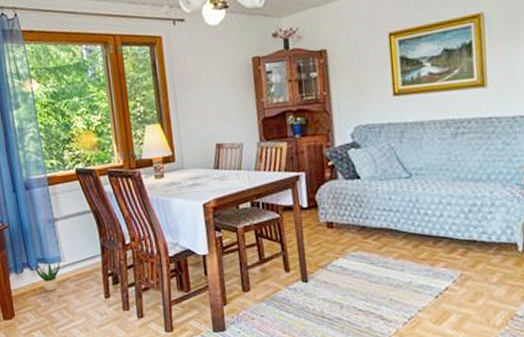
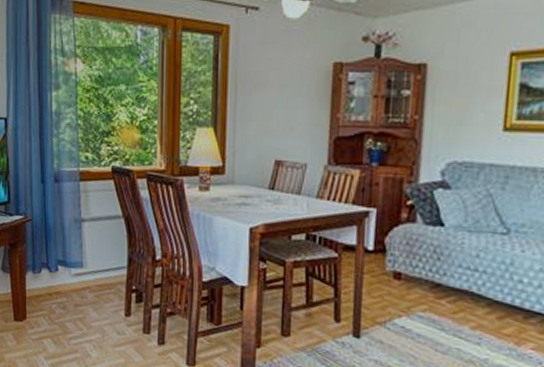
potted plant: present [34,259,60,291] -> none [54,264,81,298]

